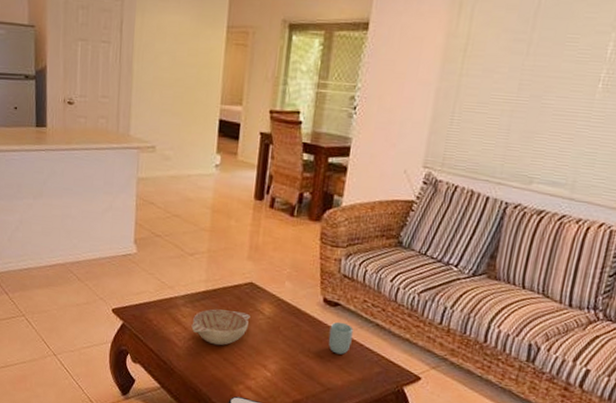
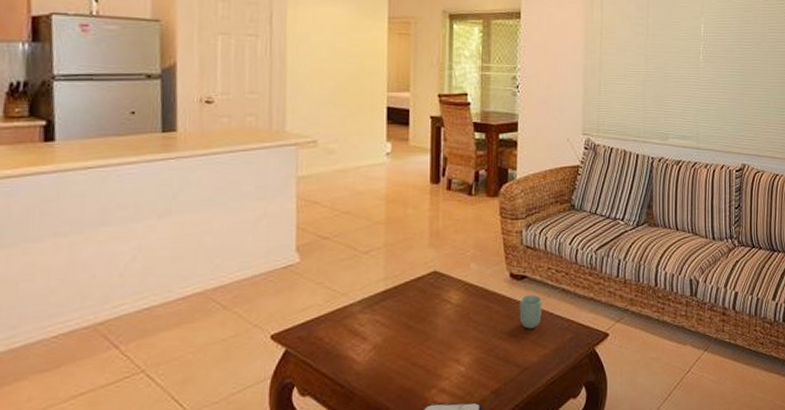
decorative bowl: present [191,309,250,346] -> none [371,306,437,351]

